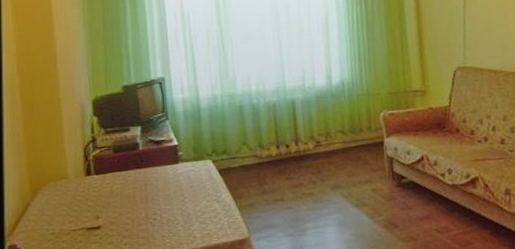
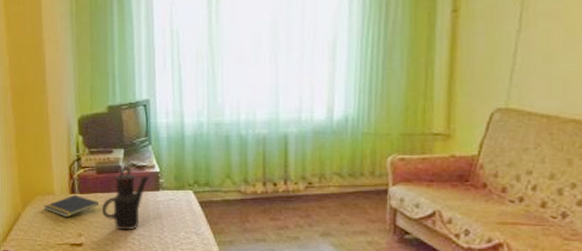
notepad: none [56,176,117,201] -> present [44,194,99,218]
teapot: none [119,143,168,208] -> present [101,166,150,231]

